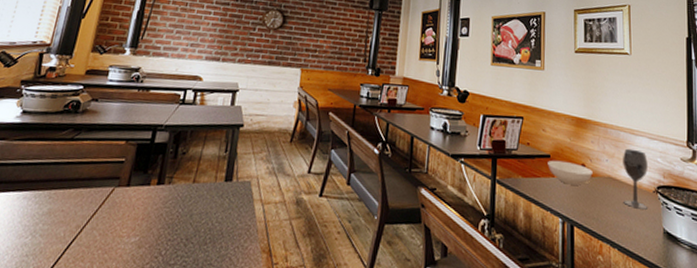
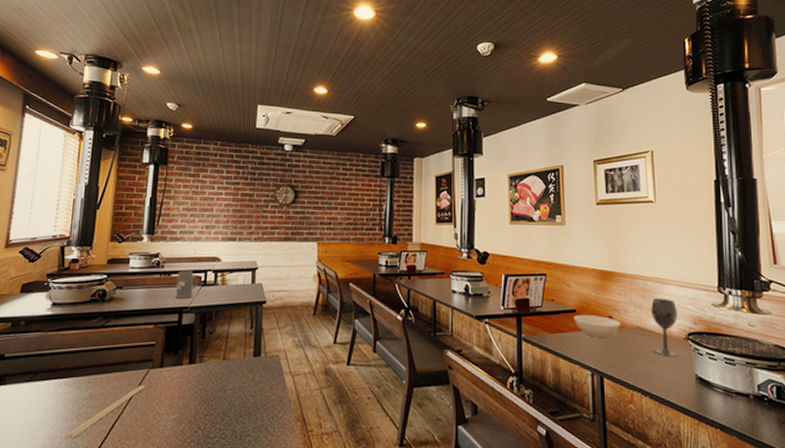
chopsticks: none [15,203,109,257] -> present [64,384,145,439]
beer mug: none [151,87,176,117] -> present [175,270,198,300]

